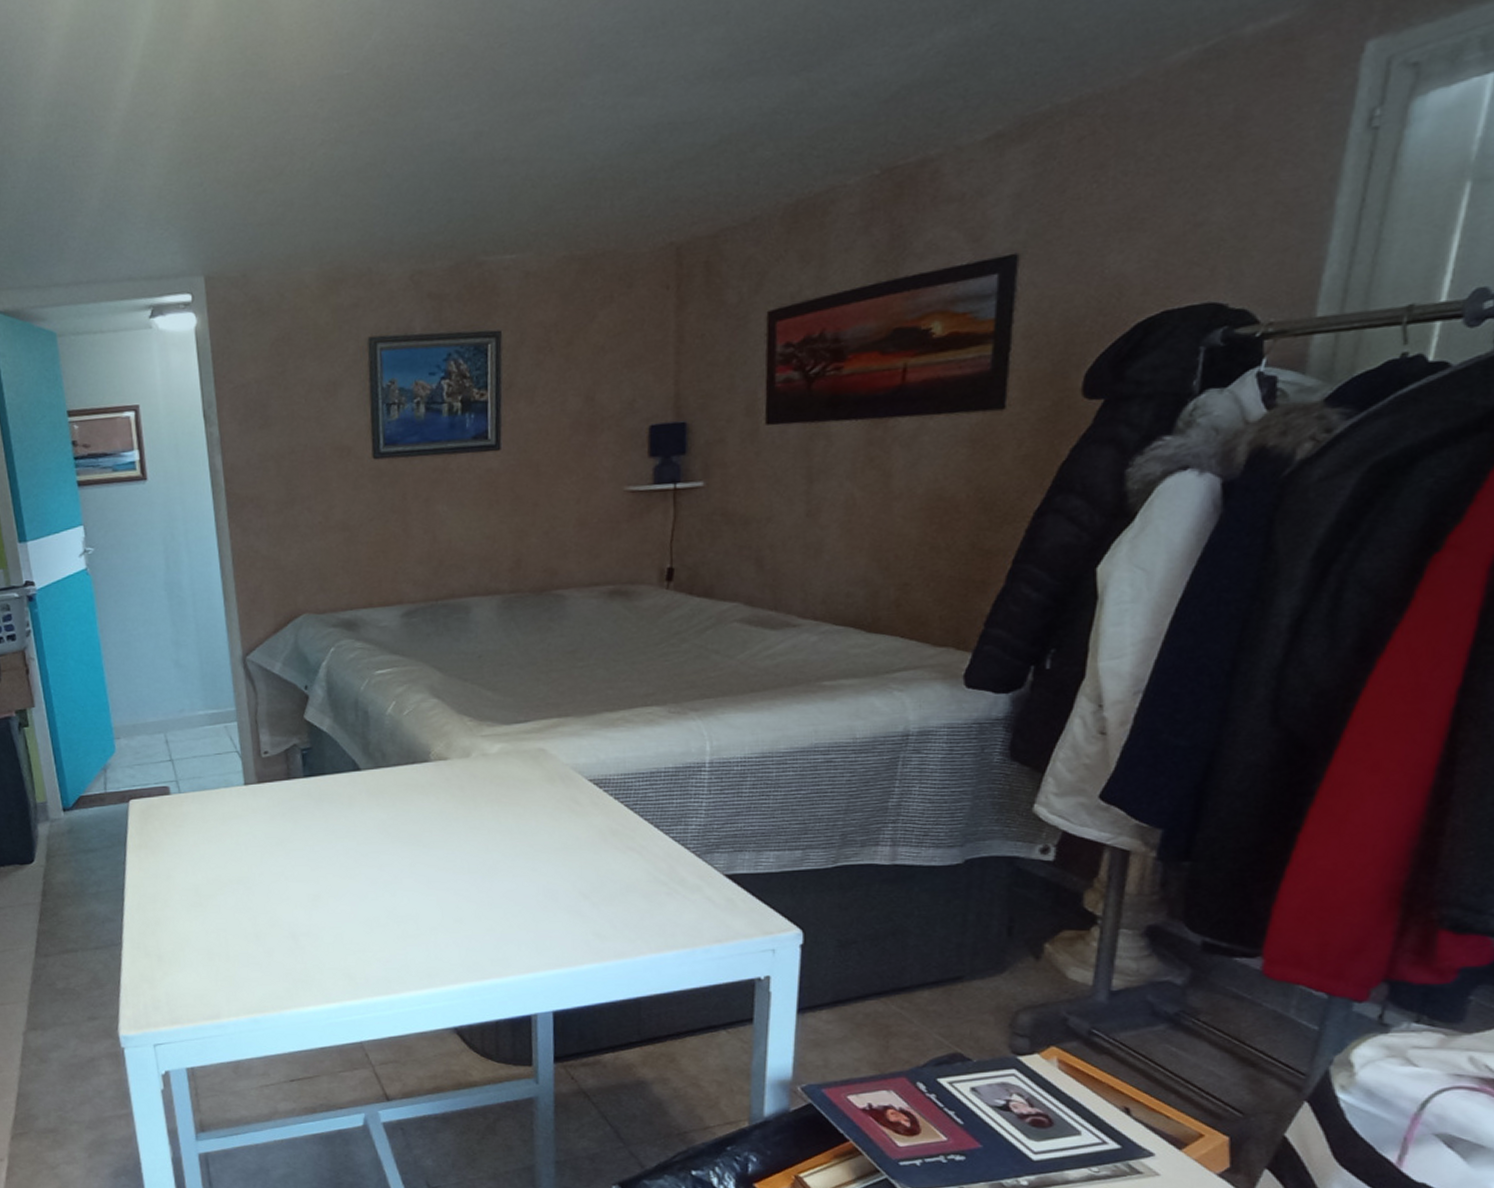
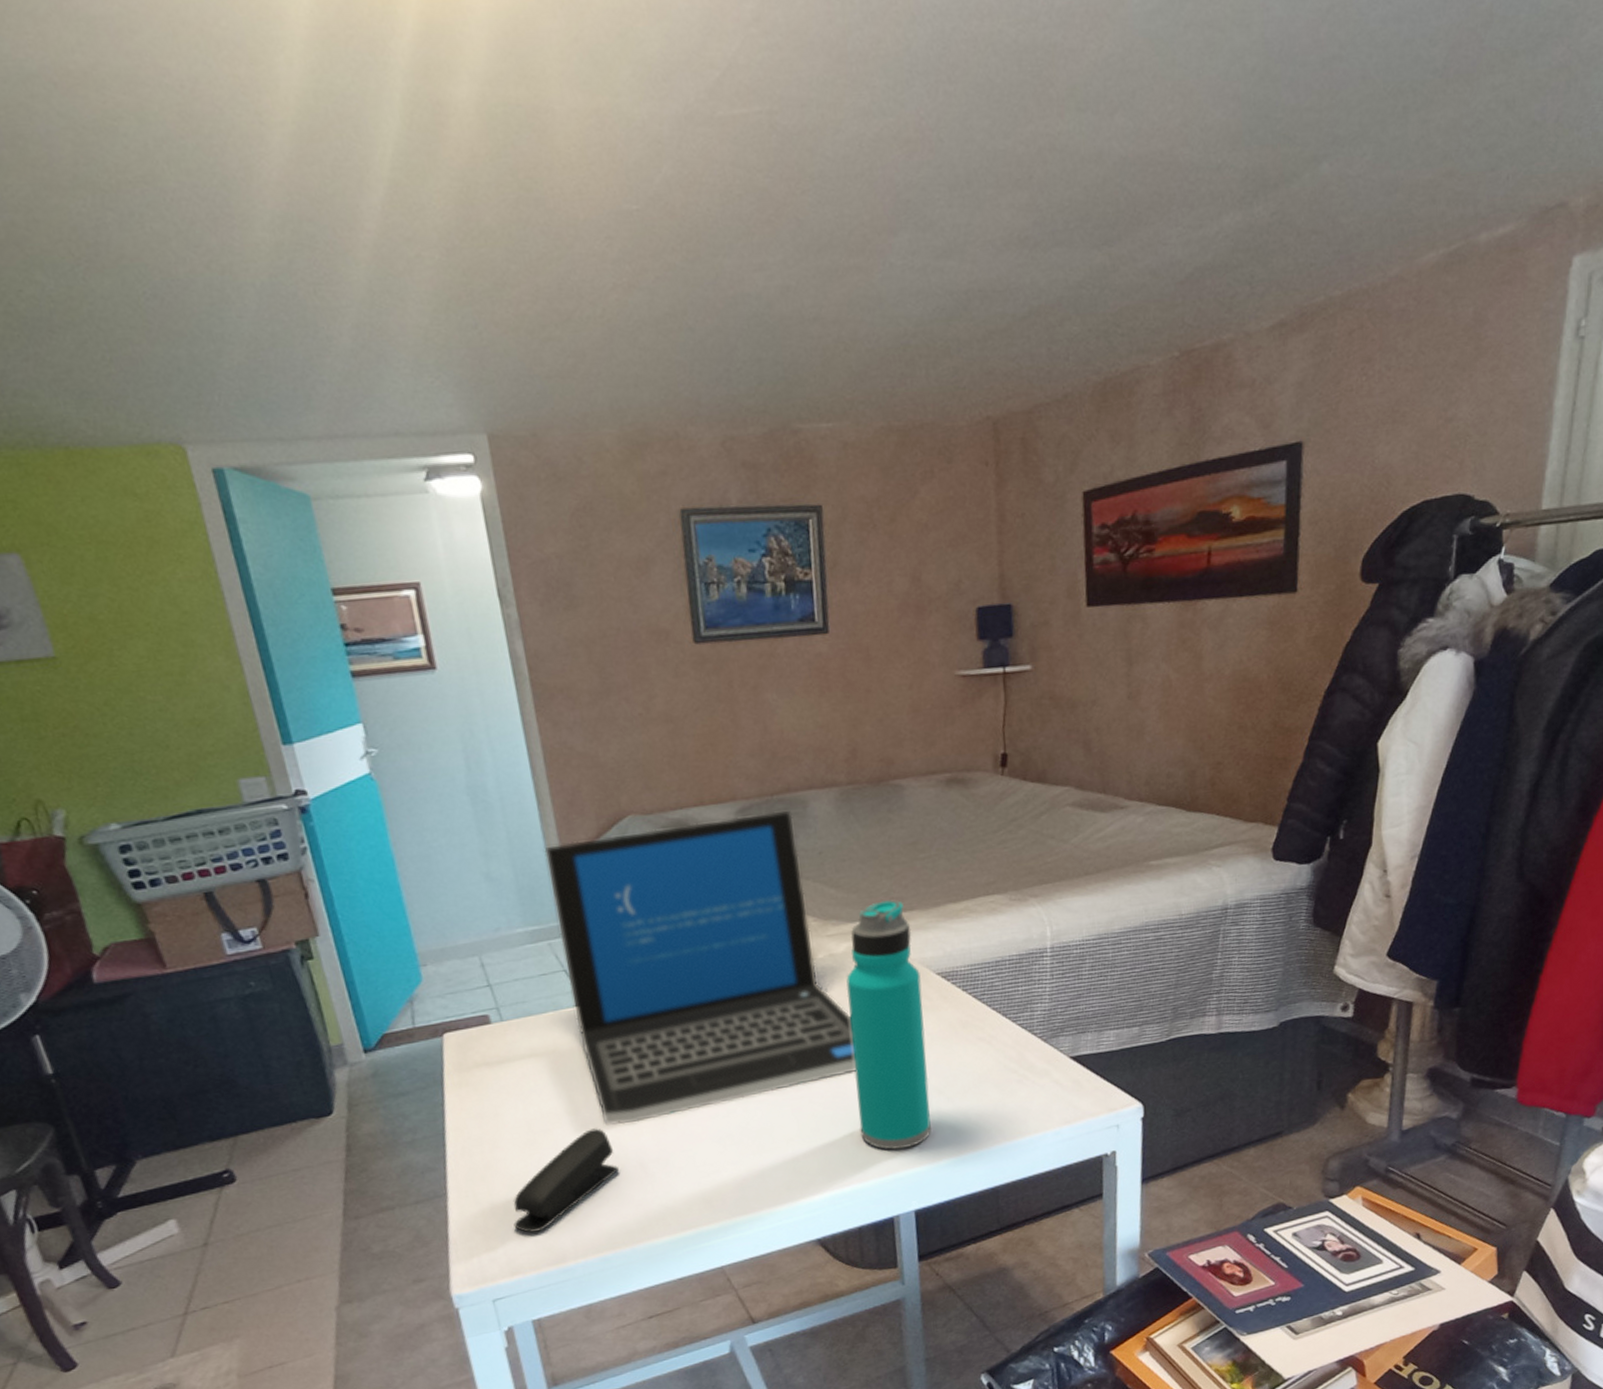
stapler: none [177,898,273,987] -> present [513,1128,620,1233]
laptop: none [227,616,502,897] -> present [544,811,856,1125]
water bottle: none [497,705,575,949] -> present [846,899,931,1150]

